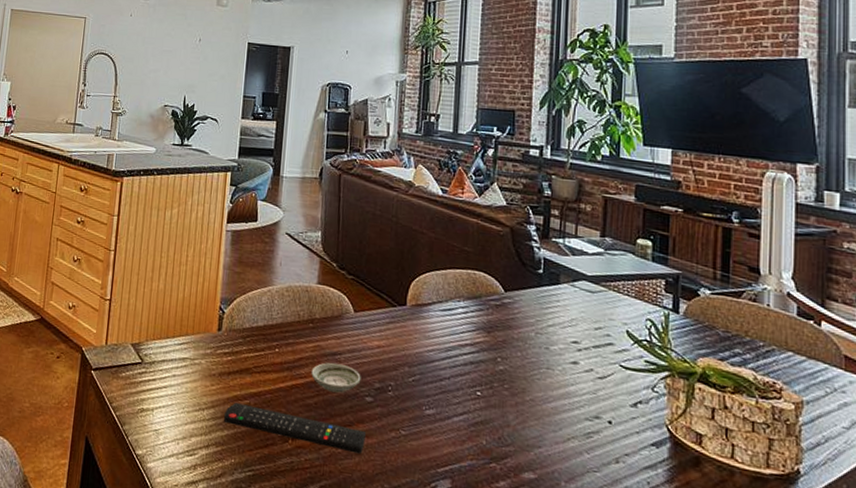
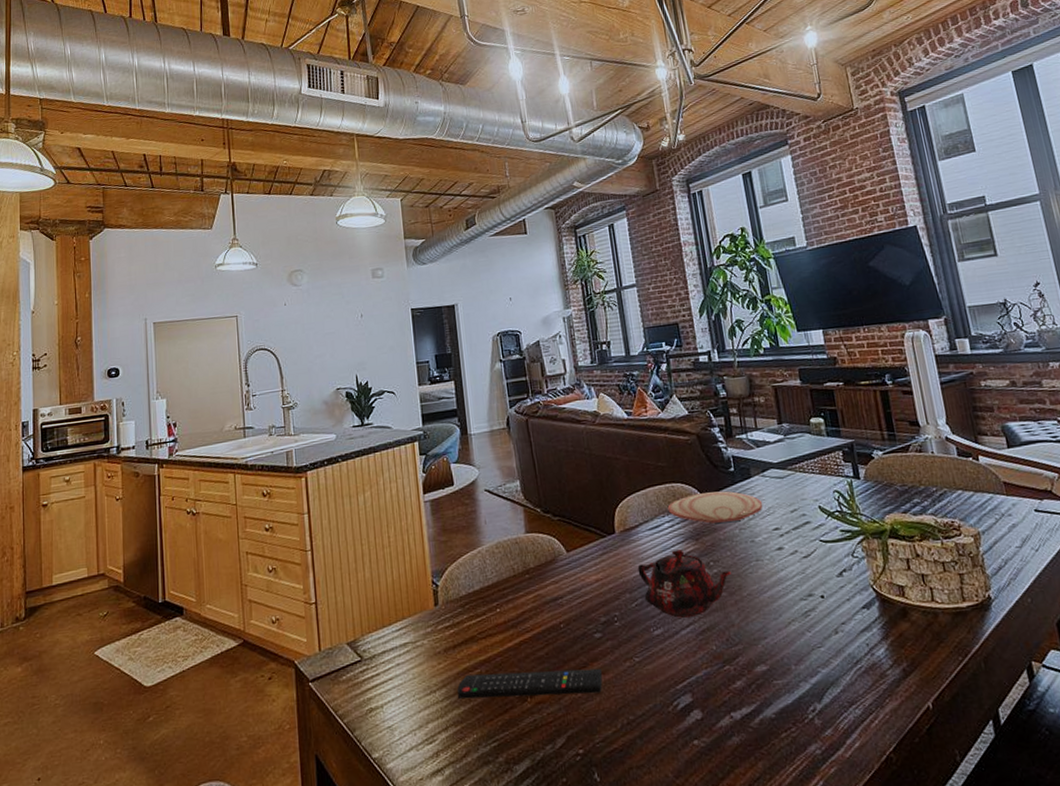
saucer: present [311,362,361,393] -> none [536,607,587,638]
teapot: none [421,337,519,408] -> present [637,550,732,618]
plate: none [465,286,566,325] -> present [667,491,763,524]

